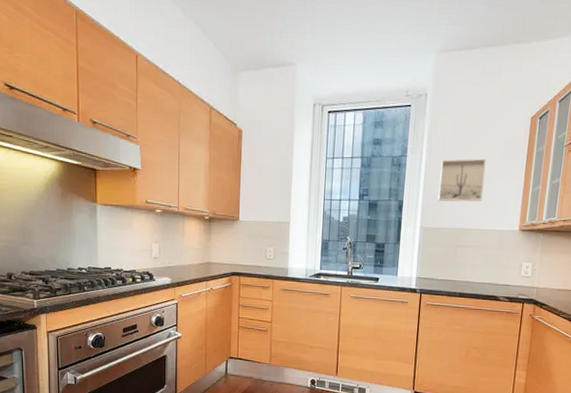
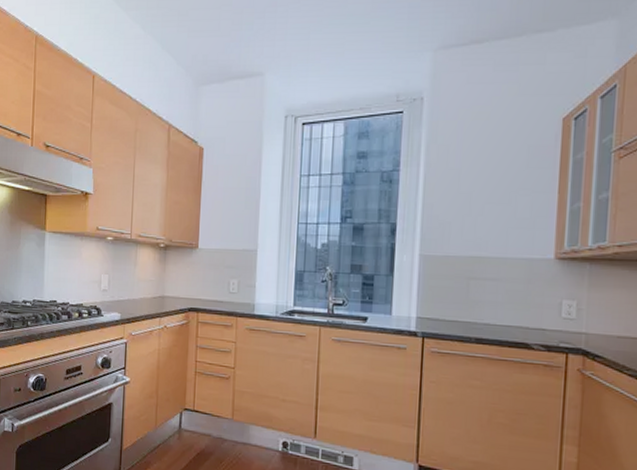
wall art: present [438,158,487,202] -> none [442,170,505,224]

